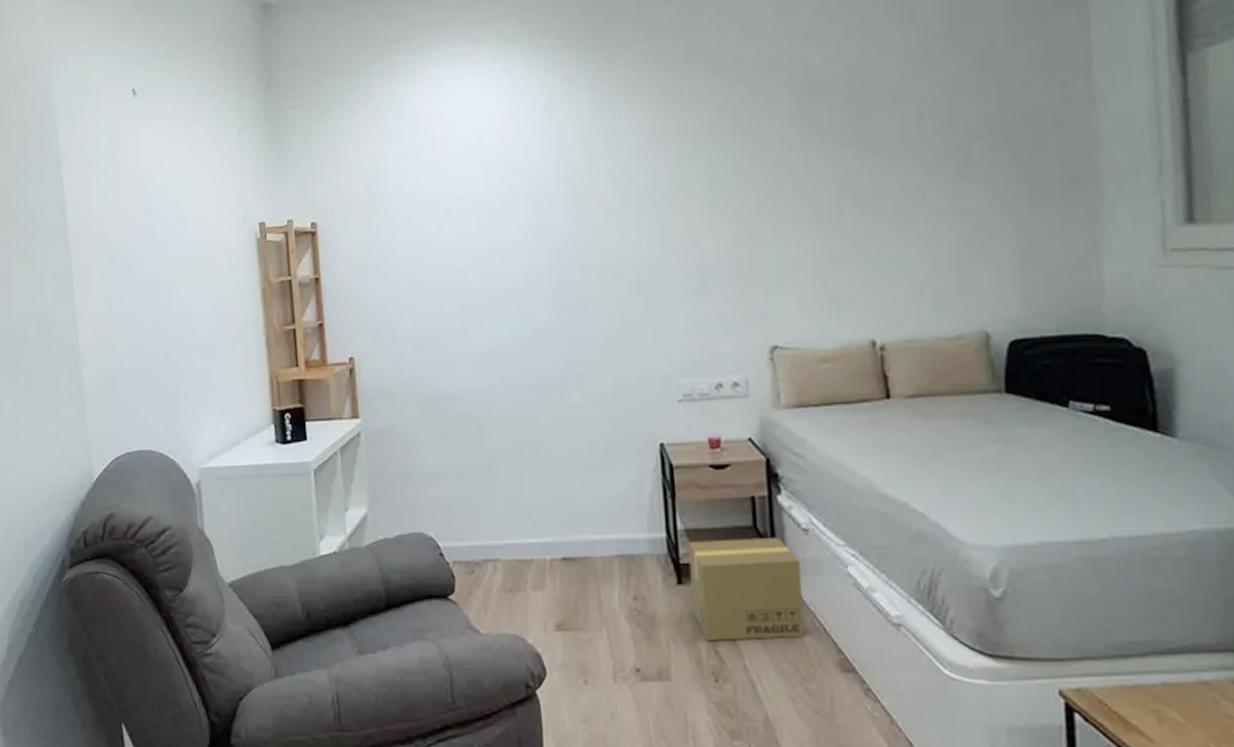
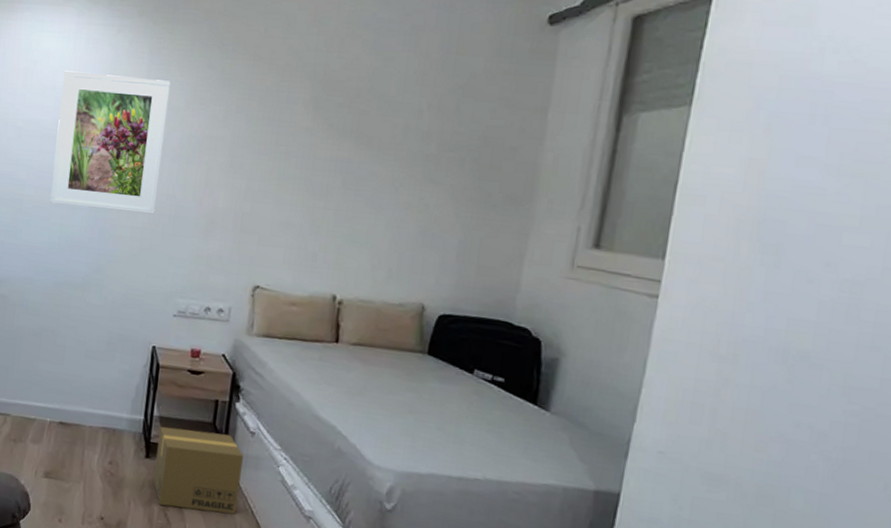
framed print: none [490,118,631,291] -> present [50,70,171,214]

